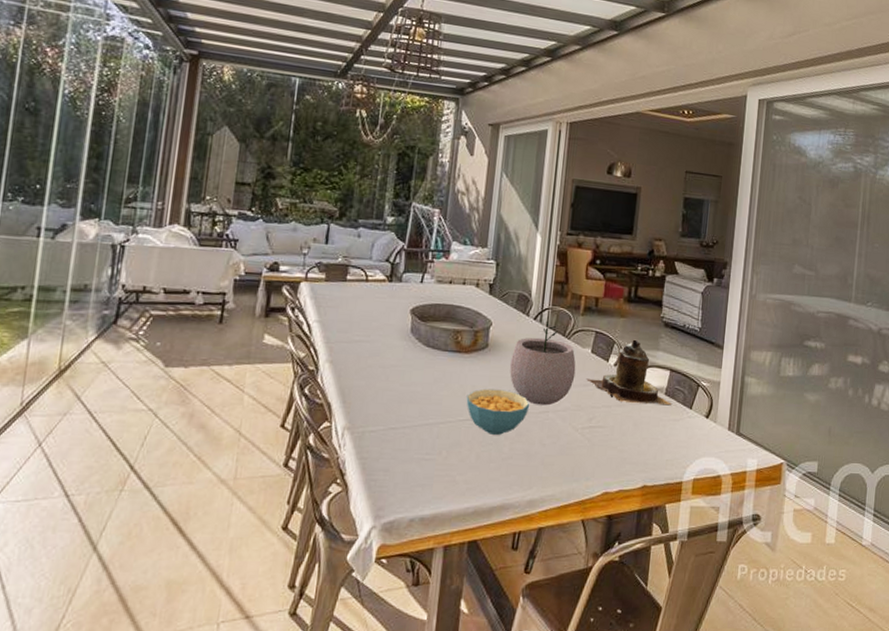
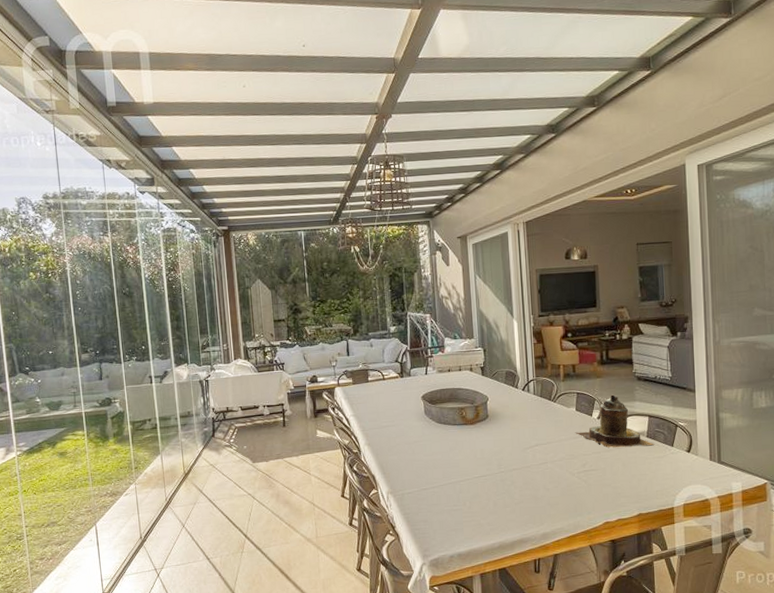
cereal bowl: present [466,388,529,435] -> none [478,449,530,486]
plant pot: present [509,322,576,406] -> none [508,391,565,459]

